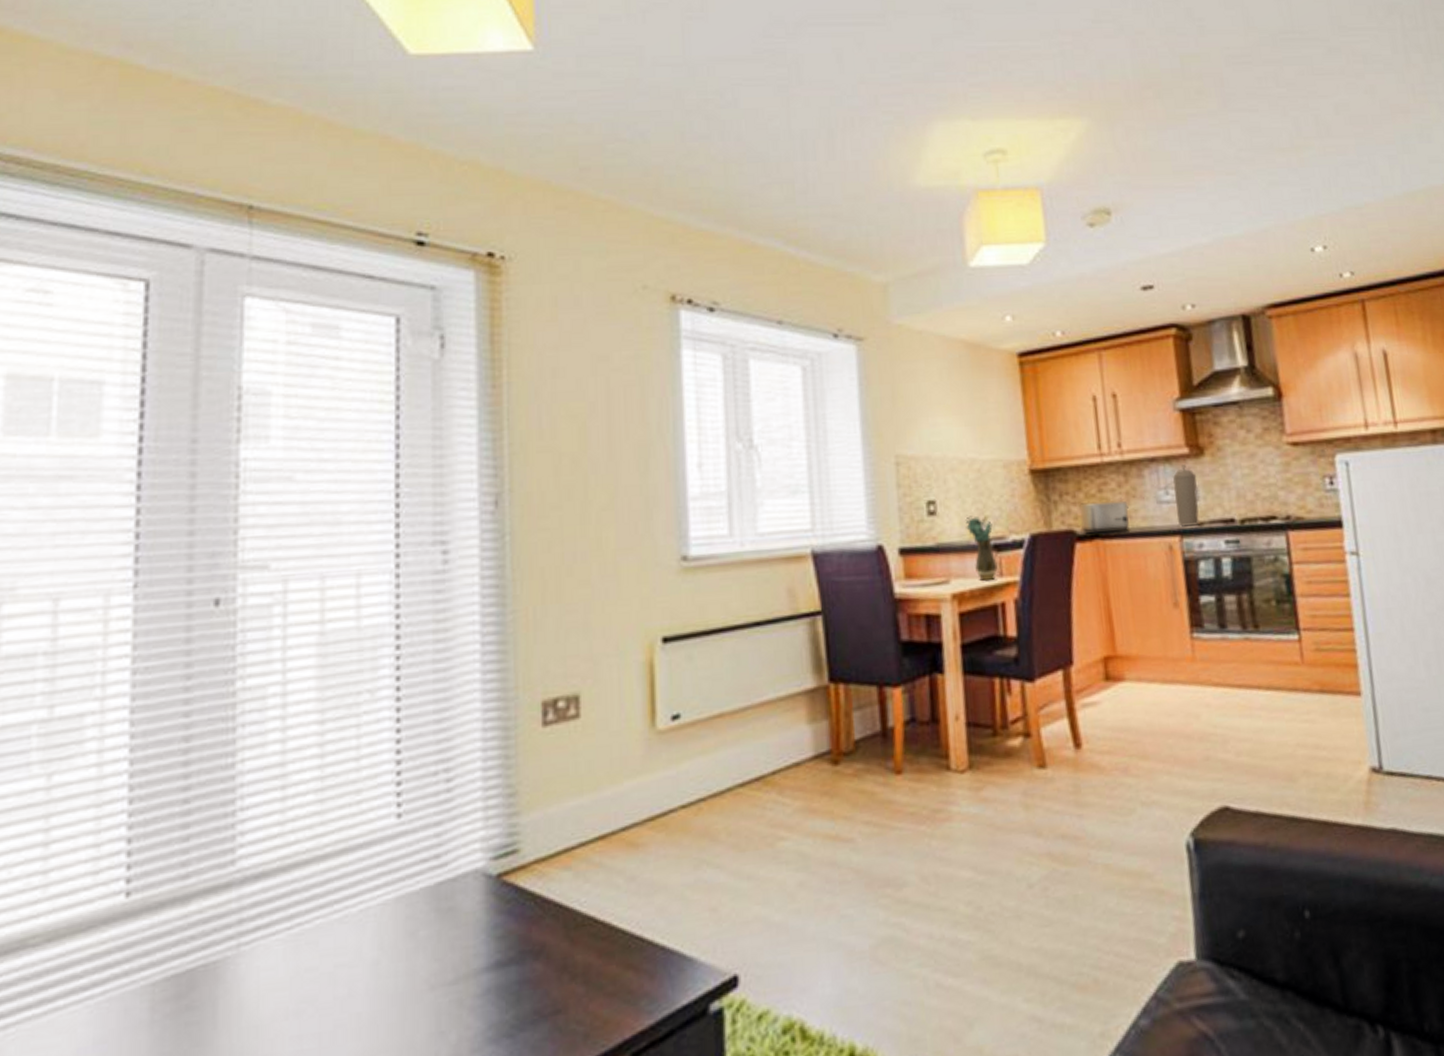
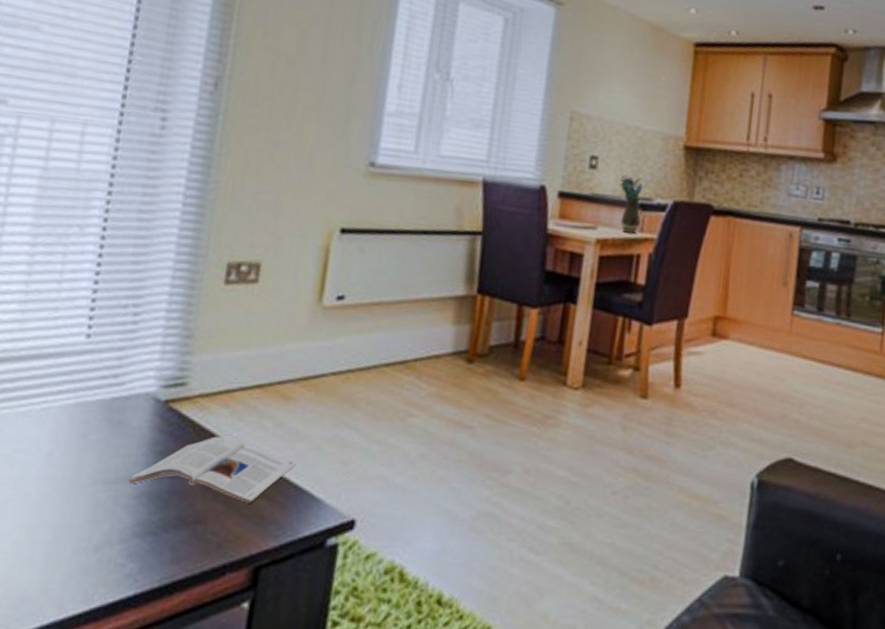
magazine: none [471,902,659,981] -> present [129,435,296,503]
toaster: present [1079,500,1130,534] -> none [718,183,763,215]
canister: present [1173,465,1200,527] -> none [802,167,826,221]

